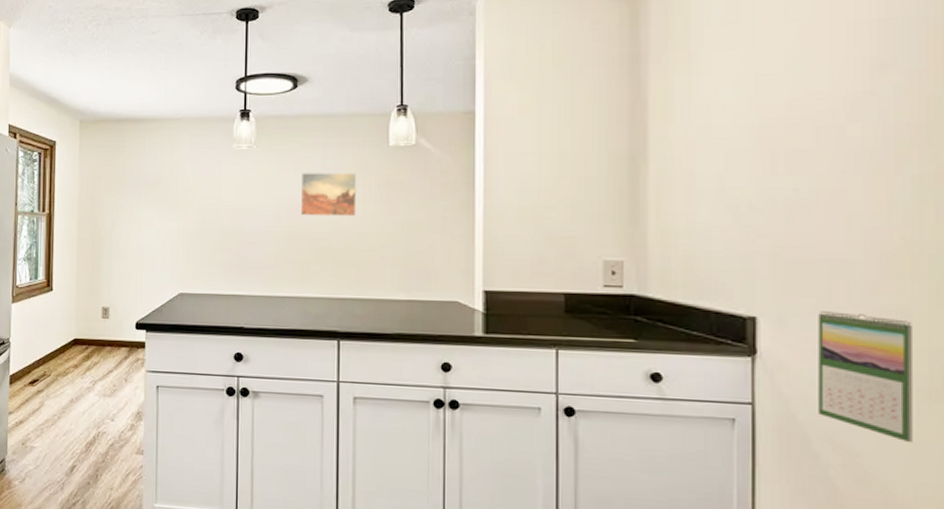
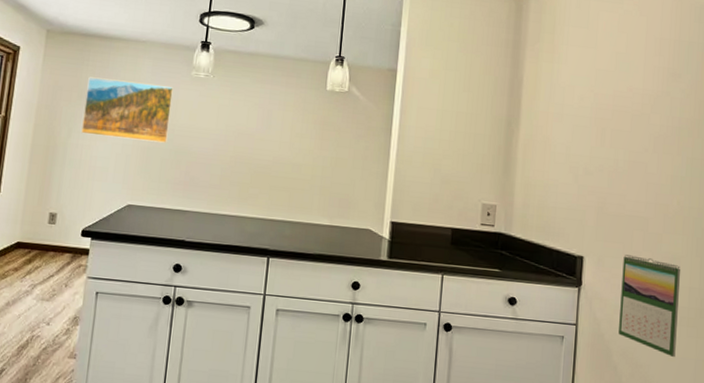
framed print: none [125,163,215,225] -> present [81,76,173,143]
wall art: present [301,173,357,217] -> none [247,105,298,148]

